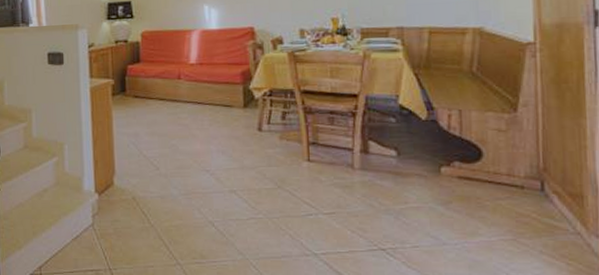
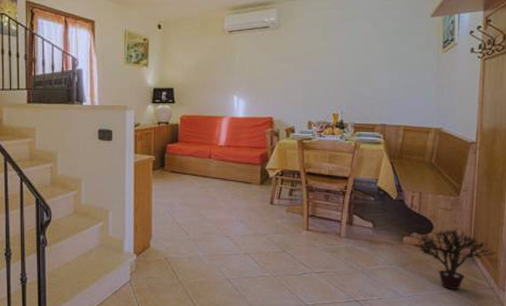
potted plant: none [461,155,581,235] -> present [418,228,497,289]

